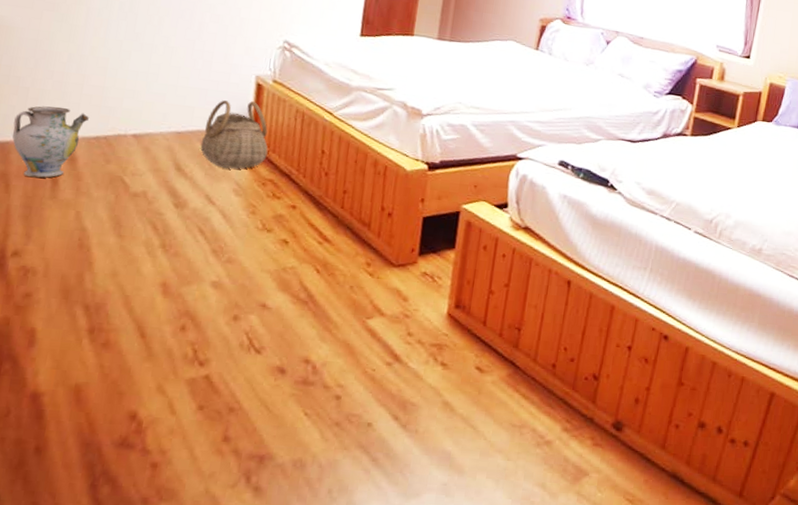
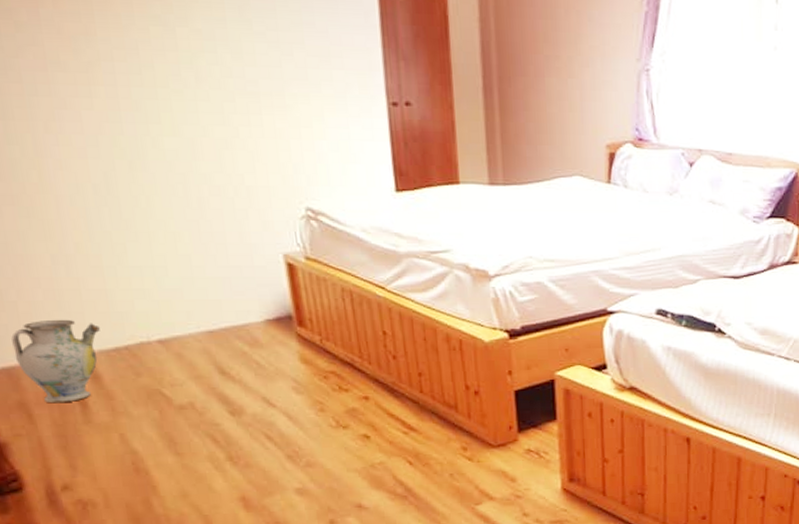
basket: present [200,100,268,169] -> none [239,285,321,365]

